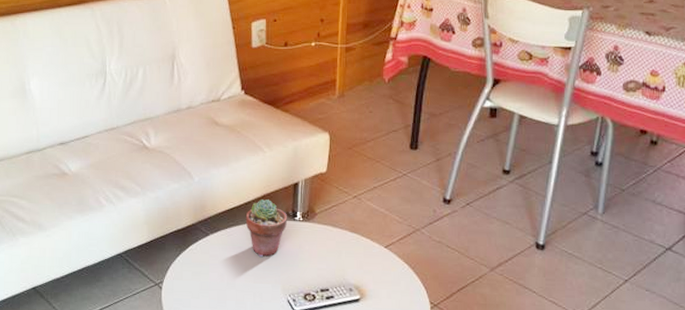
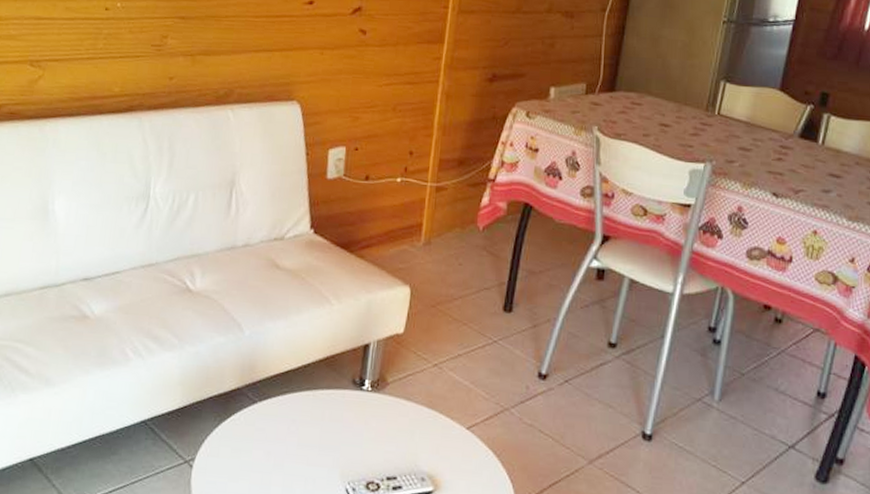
potted succulent: present [245,198,287,258] -> none [302,361,353,434]

